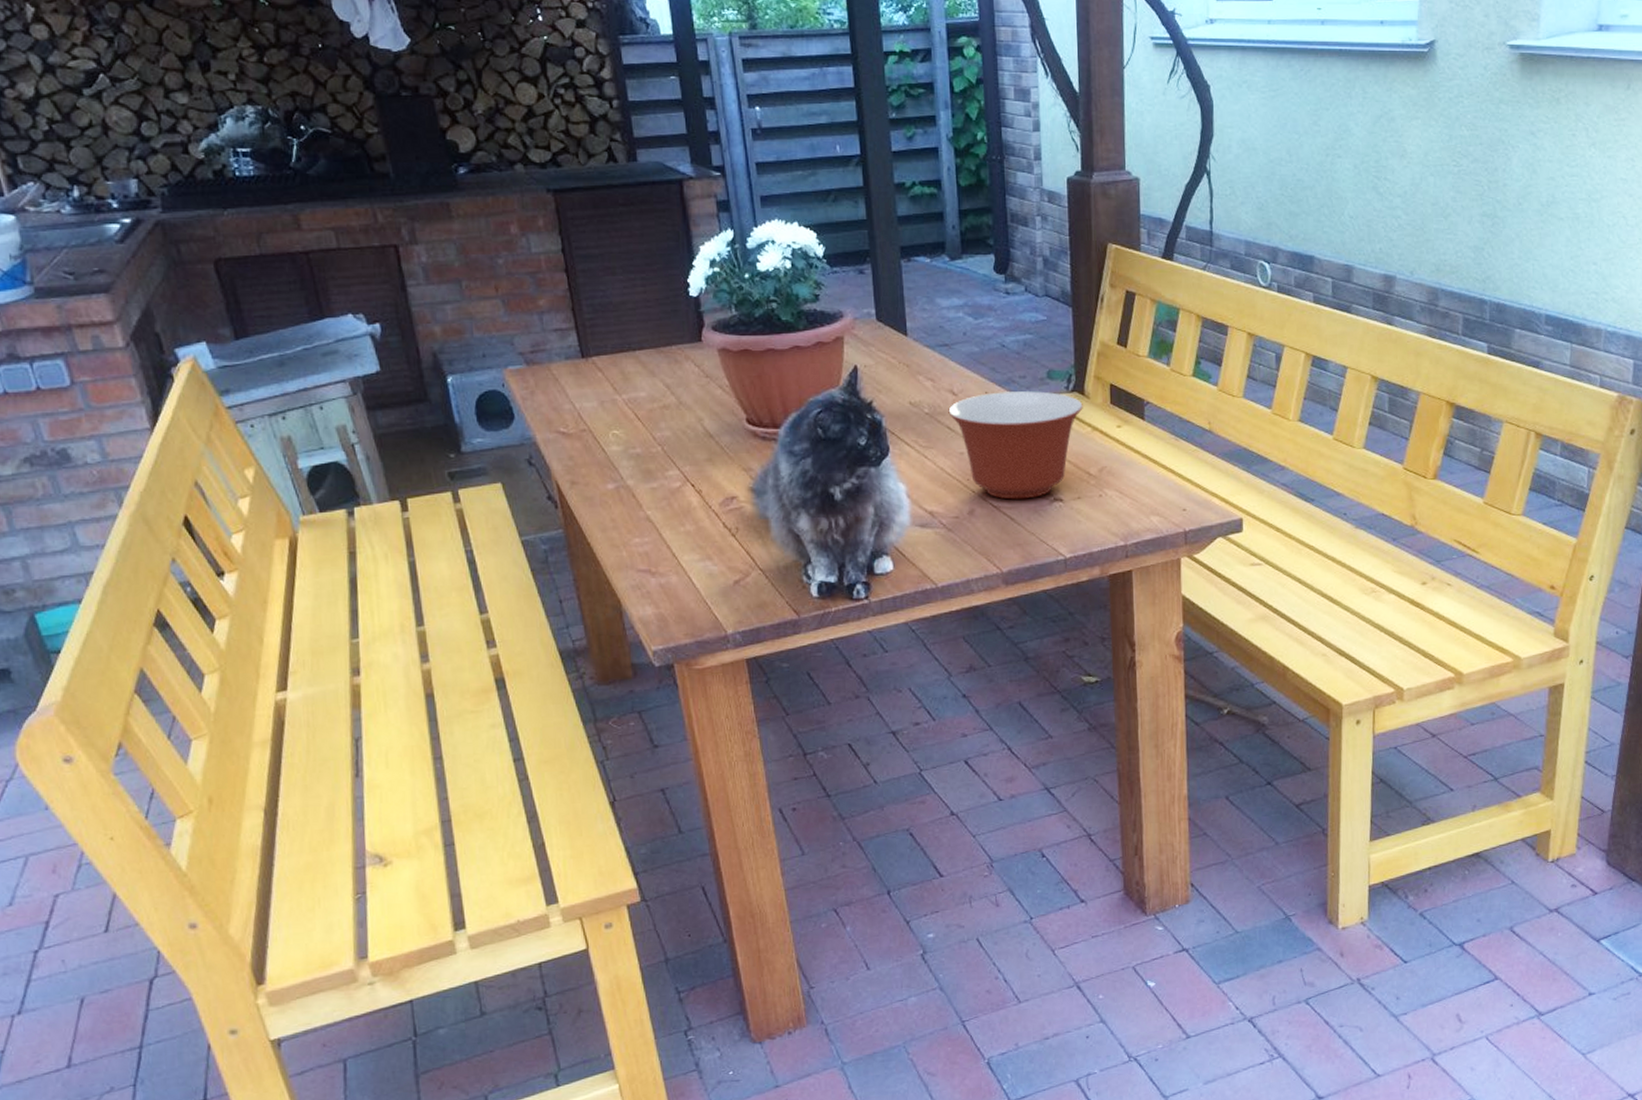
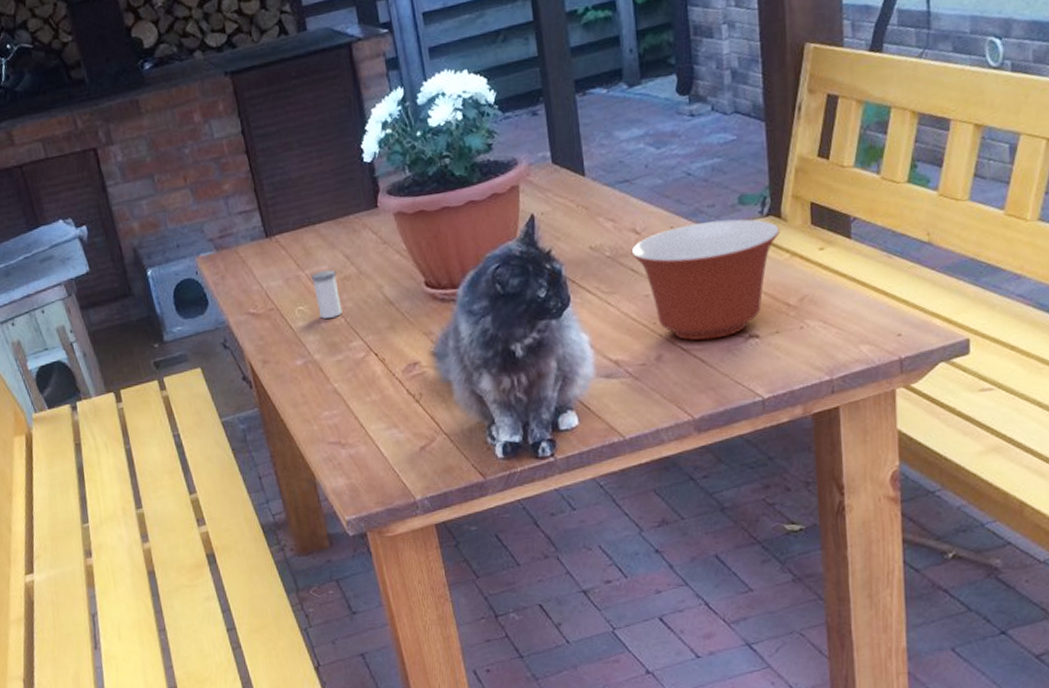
salt shaker: none [628,397,660,445] -> present [311,269,343,319]

